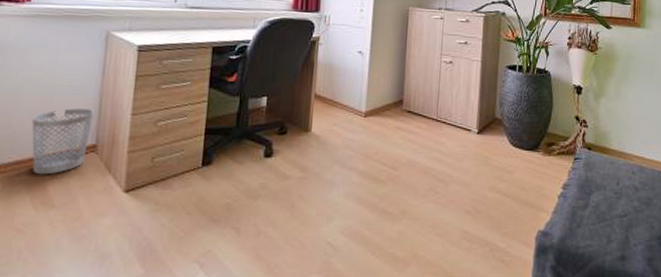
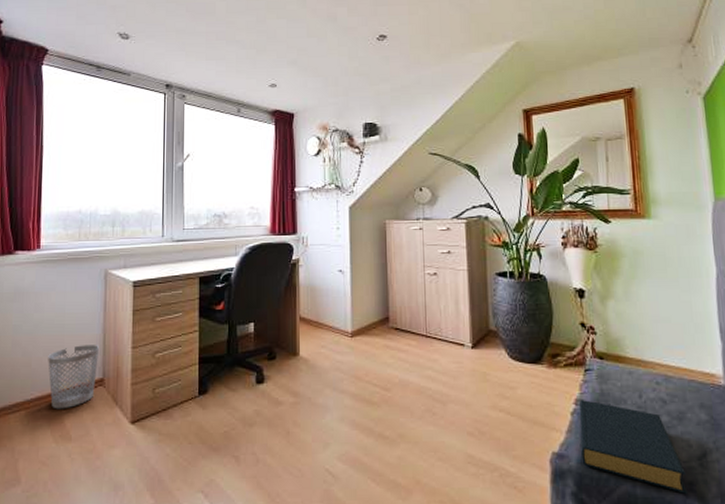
hardback book: none [563,185,647,268] -> present [578,400,688,494]

